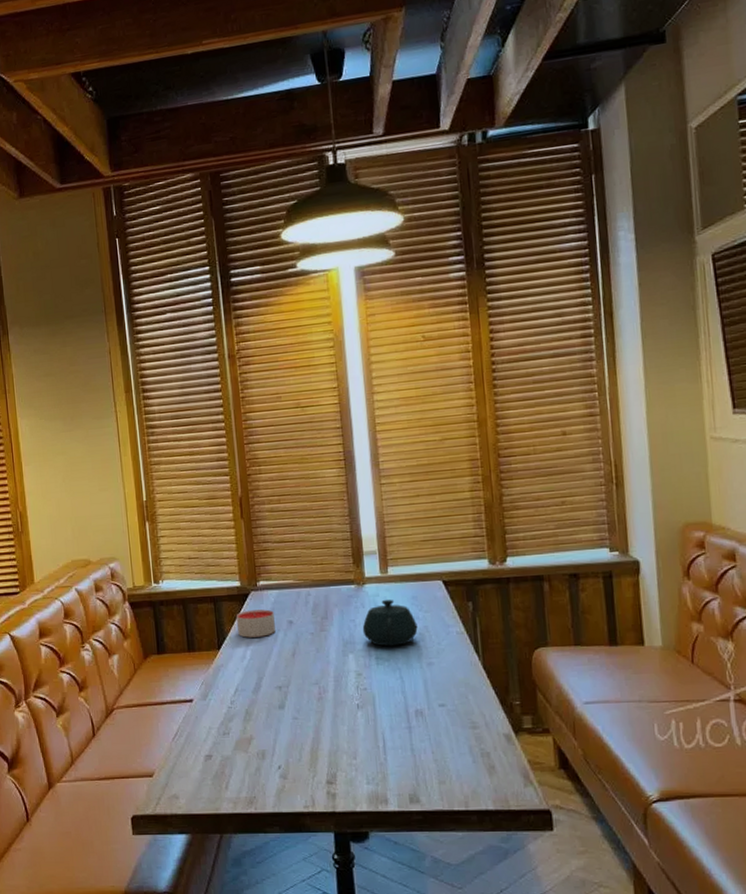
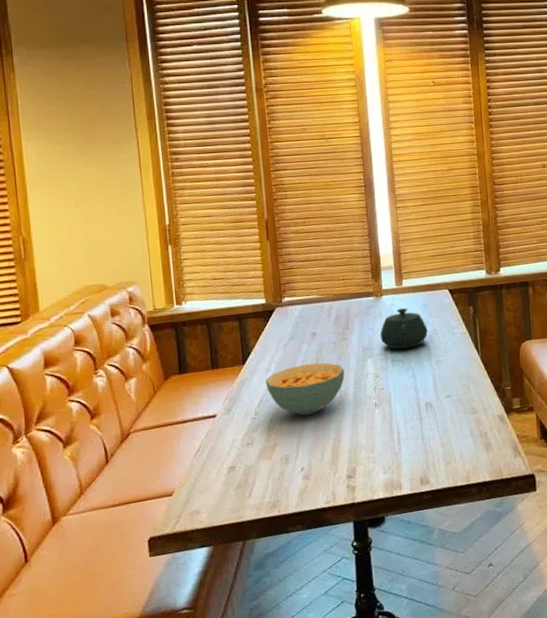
candle: present [237,609,275,638] -> none [262,323,300,351]
cereal bowl: none [240,654,324,710] -> present [265,362,345,416]

